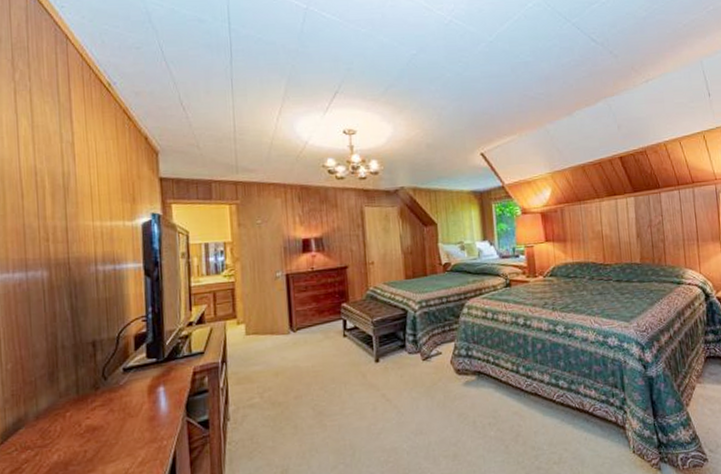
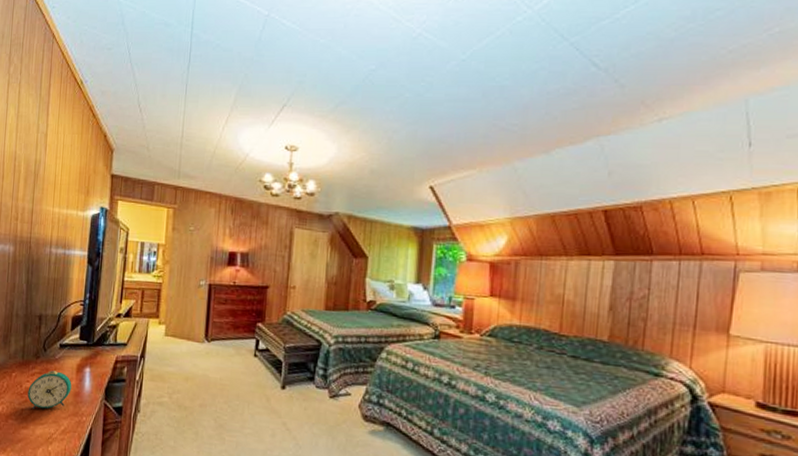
alarm clock: none [89,398,145,447] -> present [27,370,72,409]

